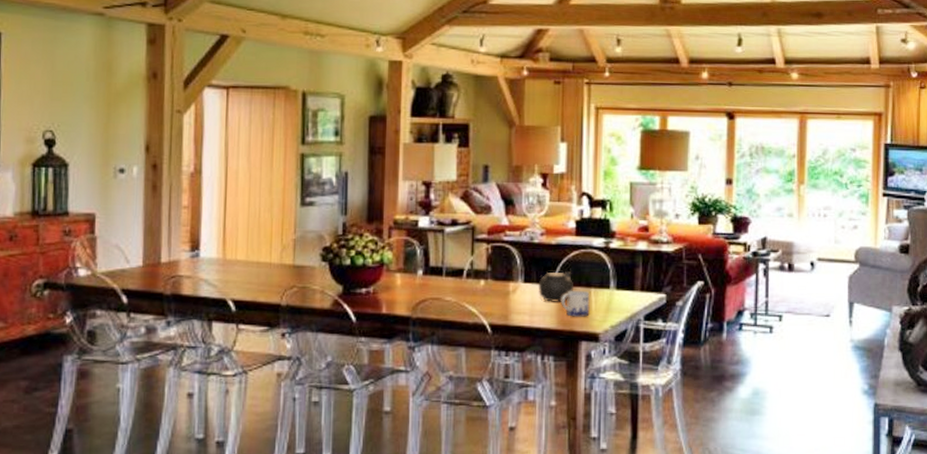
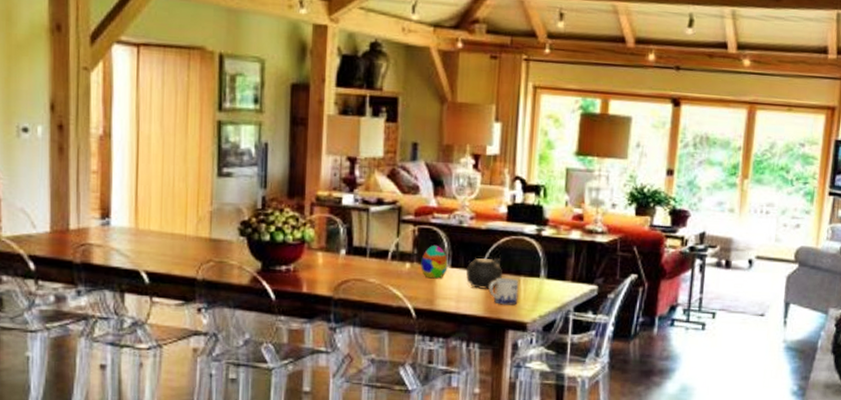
decorative egg: none [495,261,521,294] -> present [420,244,448,279]

